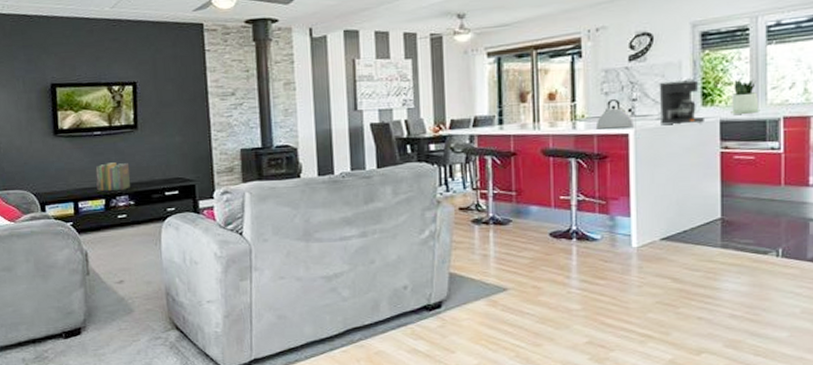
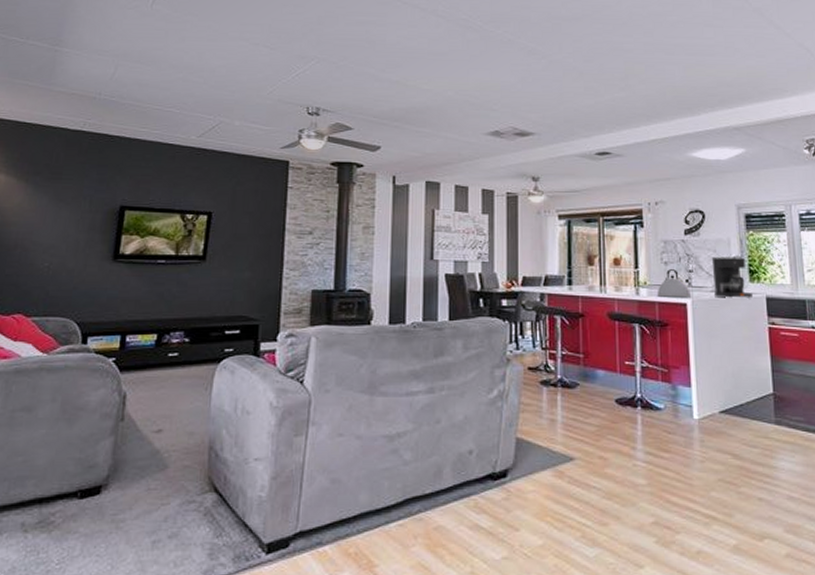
books: present [95,162,131,192] -> none [150,294,191,326]
planter: present [731,79,761,116] -> none [775,260,800,294]

